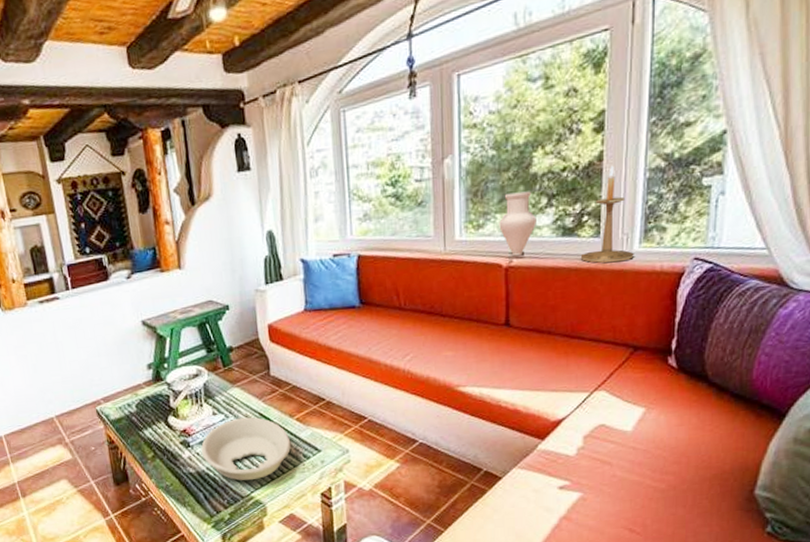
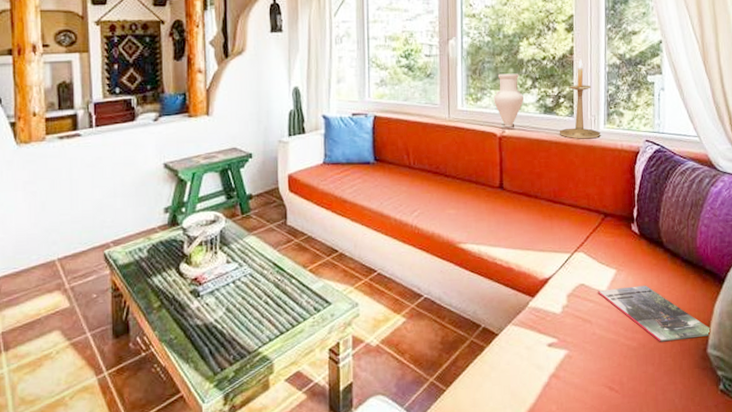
decorative bowl: present [201,417,291,481] -> none [210,266,303,335]
magazine: none [620,424,761,484] -> present [597,285,711,342]

